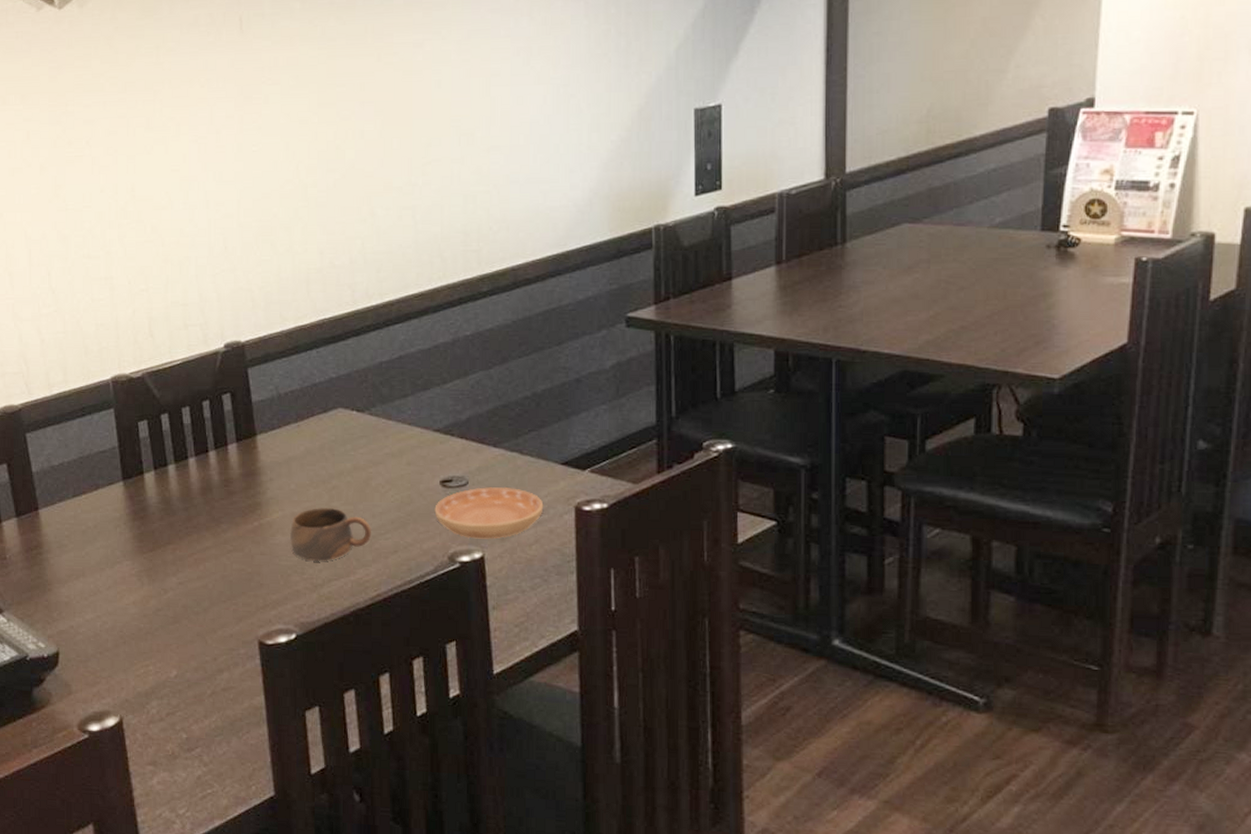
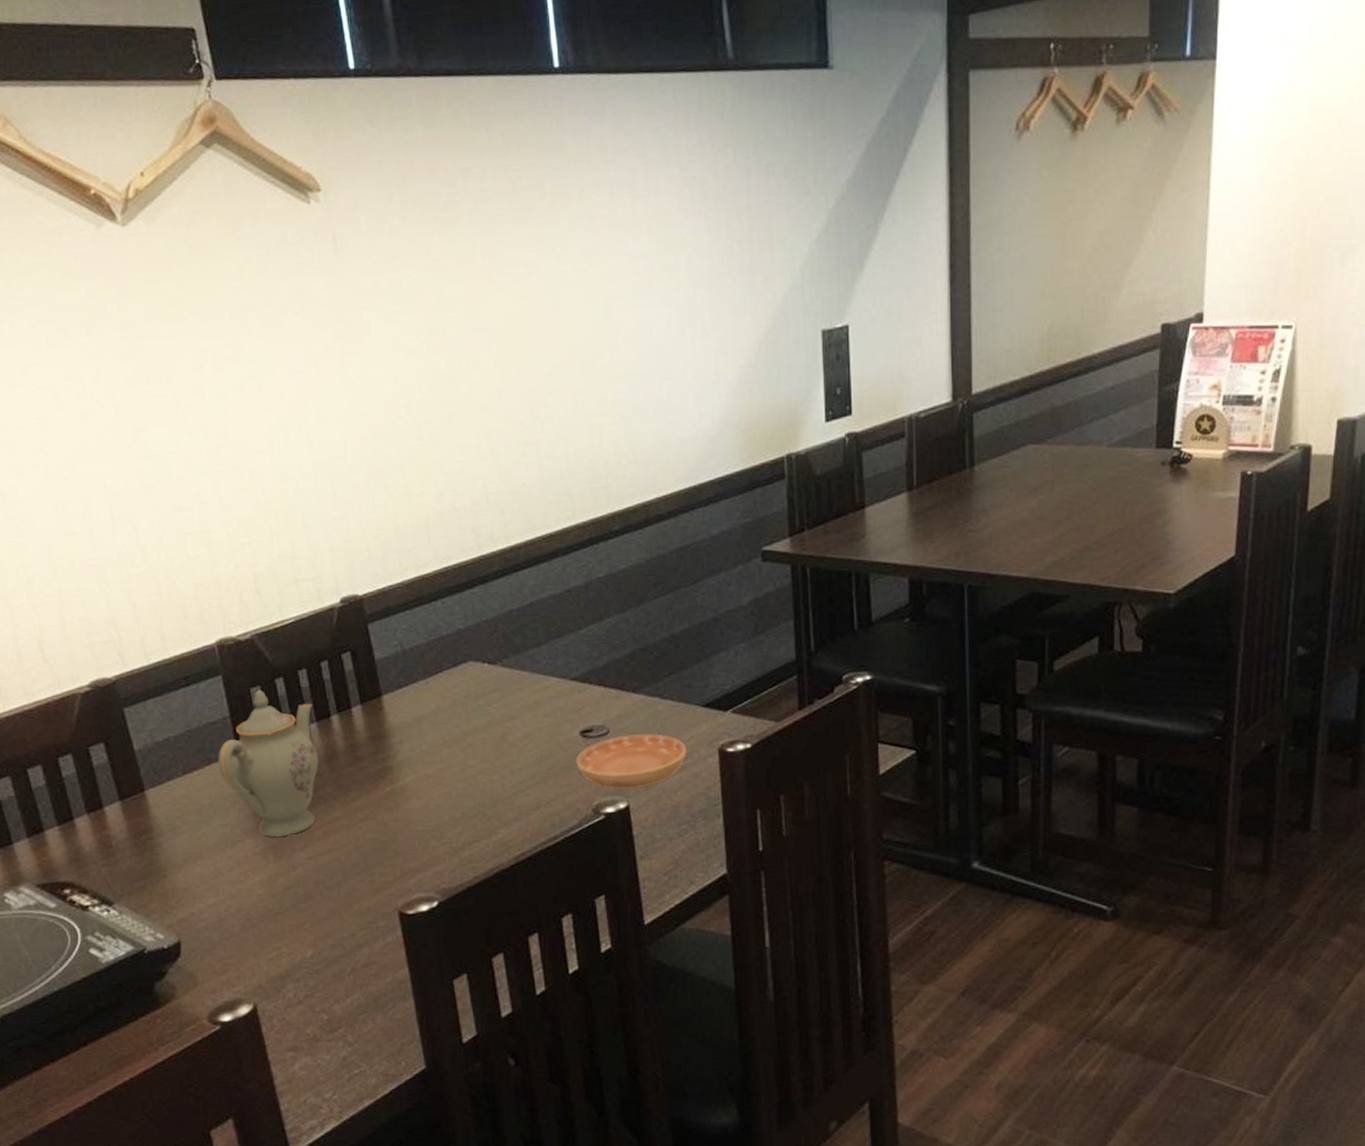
teapot: none [105,424,195,561] -> present [218,690,319,837]
cup: present [290,508,372,562] -> none [425,767,512,825]

